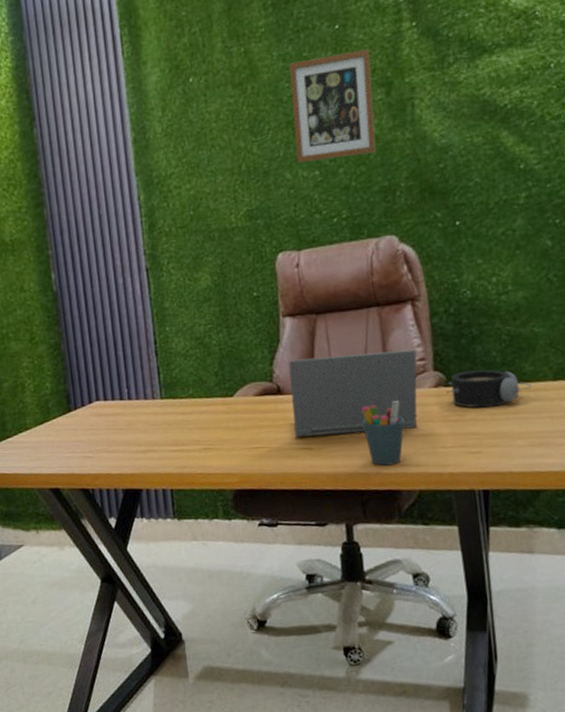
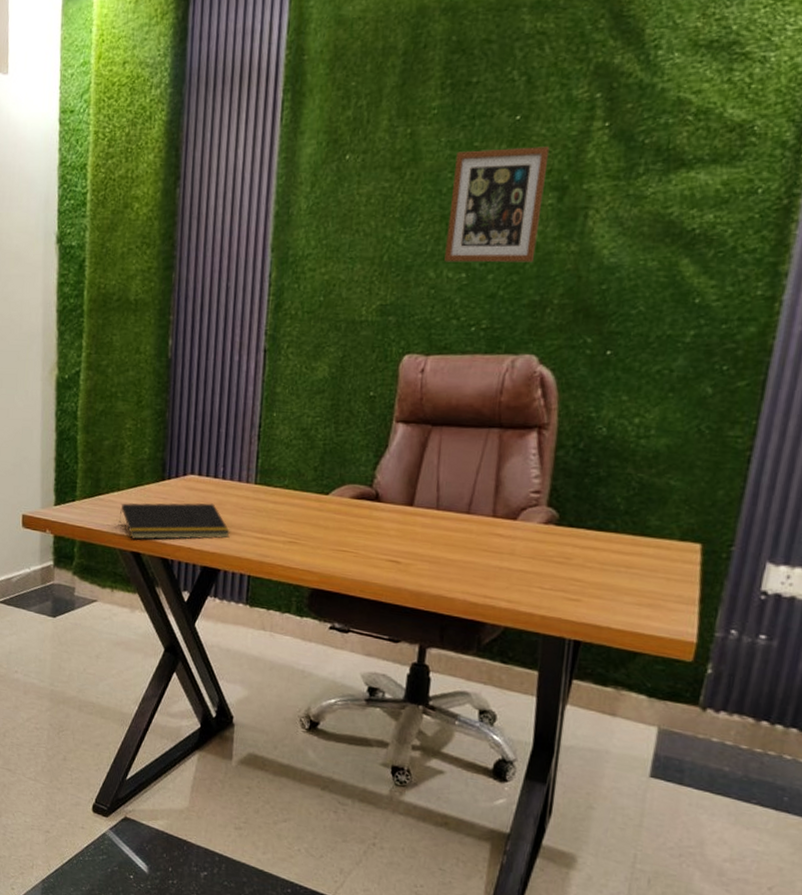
notepad: none [31,425,146,476] -> present [118,502,230,540]
laptop computer: present [288,349,418,437] -> none [385,468,532,562]
pen holder: present [361,400,405,466] -> none [458,529,504,596]
alarm clock: present [446,369,531,408] -> none [556,513,653,557]

